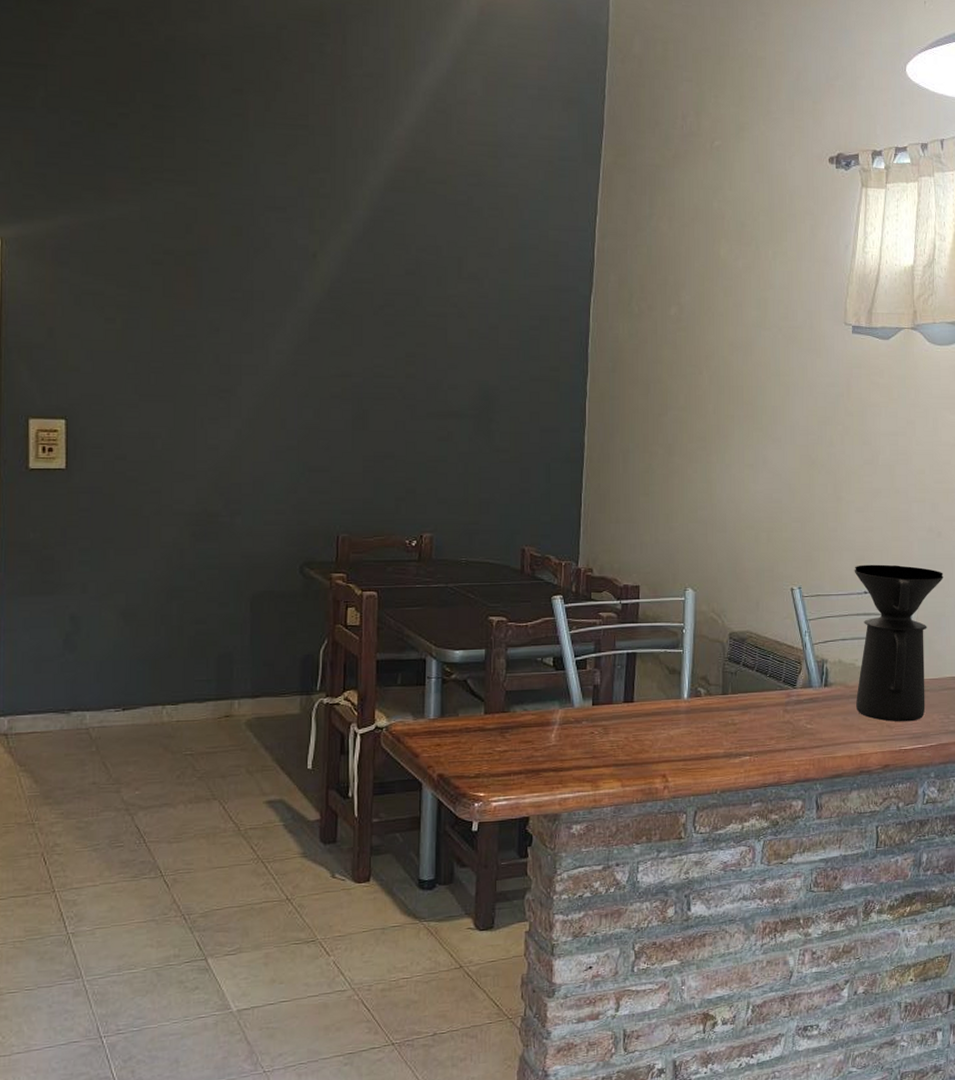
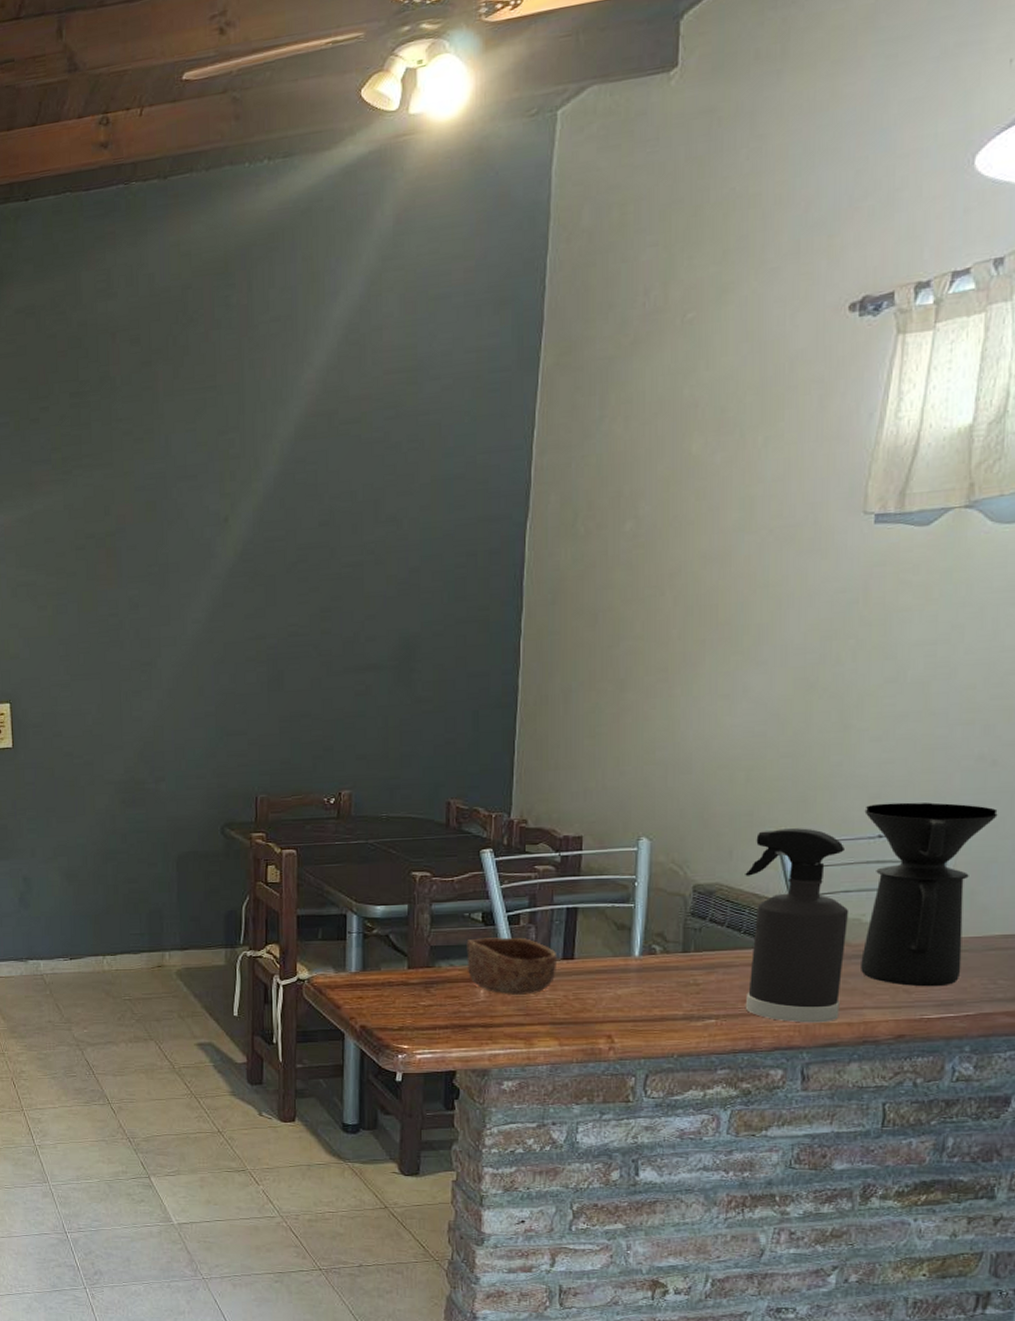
bowl: none [539,681,620,738] -> present [466,937,558,995]
spray bottle: none [769,584,846,757] -> present [745,828,849,1023]

